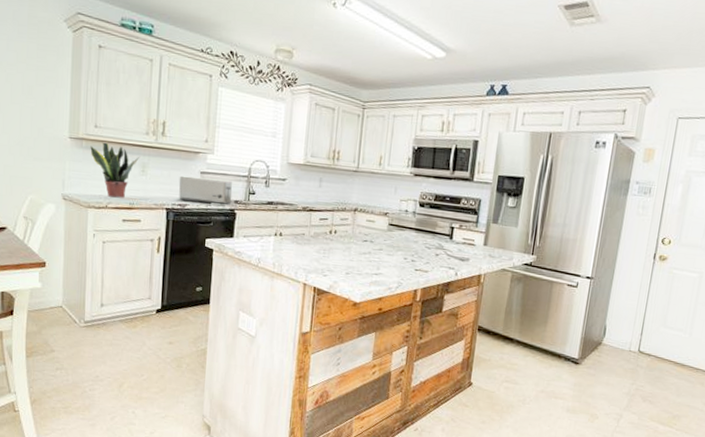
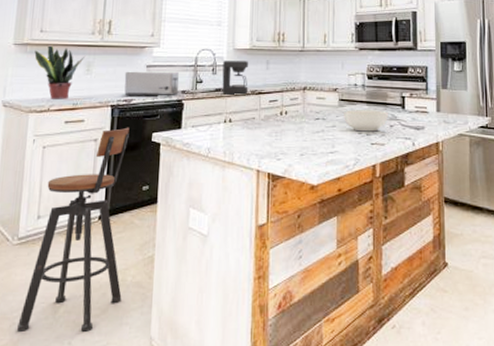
bar stool: none [88,231,184,405] -> present [17,127,130,332]
coffee maker: none [274,174,301,210] -> present [222,61,248,95]
bowl: none [390,235,436,259] -> present [342,110,389,132]

